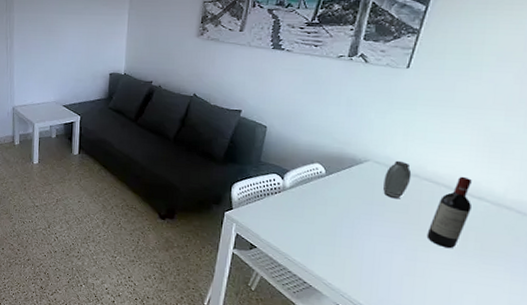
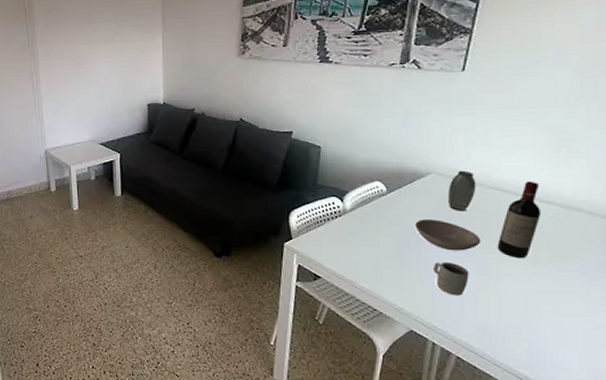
soup bowl: none [350,203,412,236] -> present [415,219,481,251]
mug: none [363,244,398,278] -> present [432,262,469,296]

